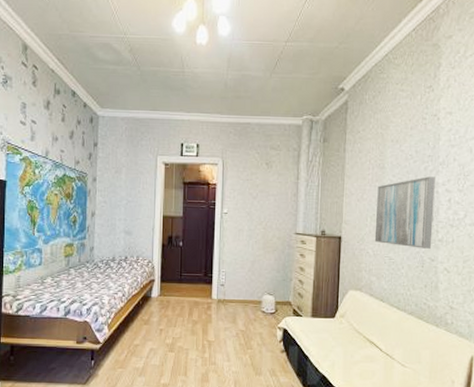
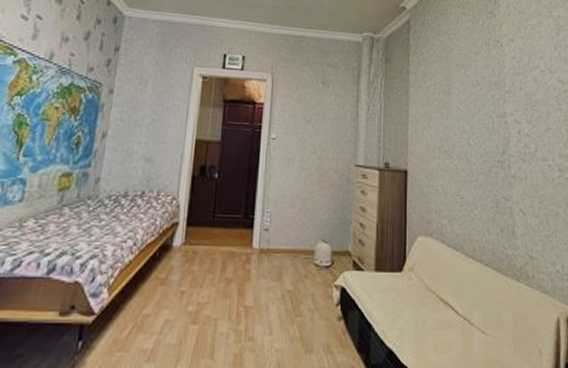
wall art: present [374,176,435,249] -> none [443,105,505,186]

